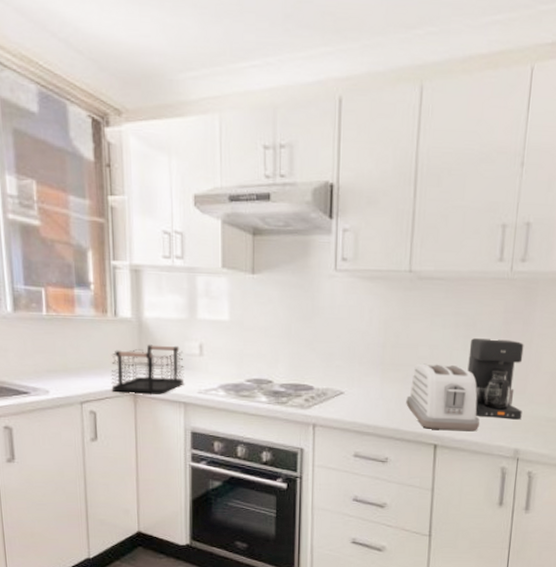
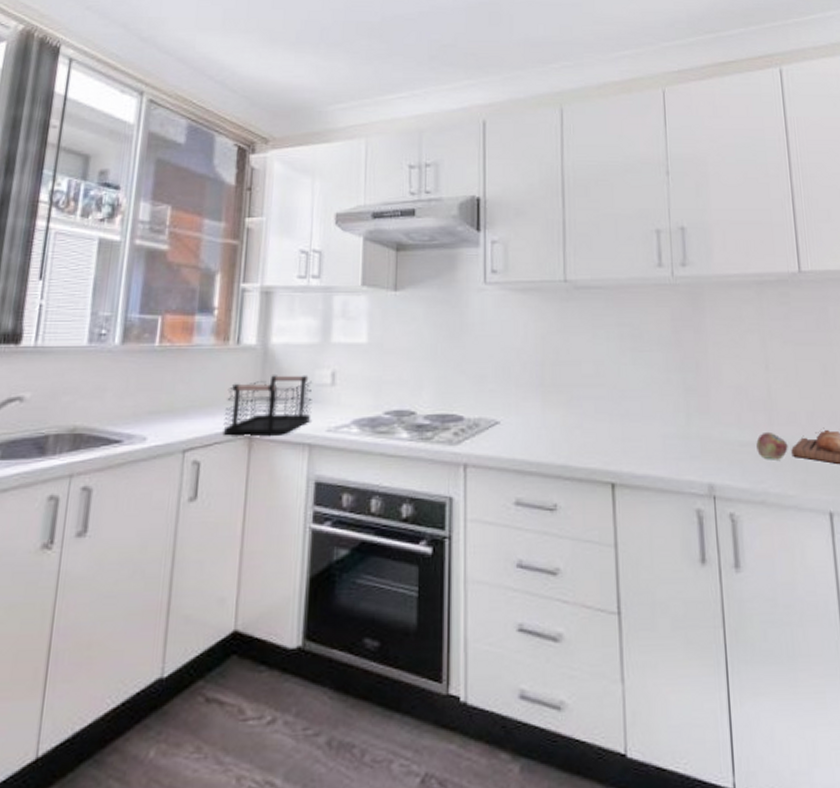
toaster: present [406,363,480,432] -> none [573,382,662,464]
coffee maker: present [467,338,524,420] -> none [638,351,710,446]

